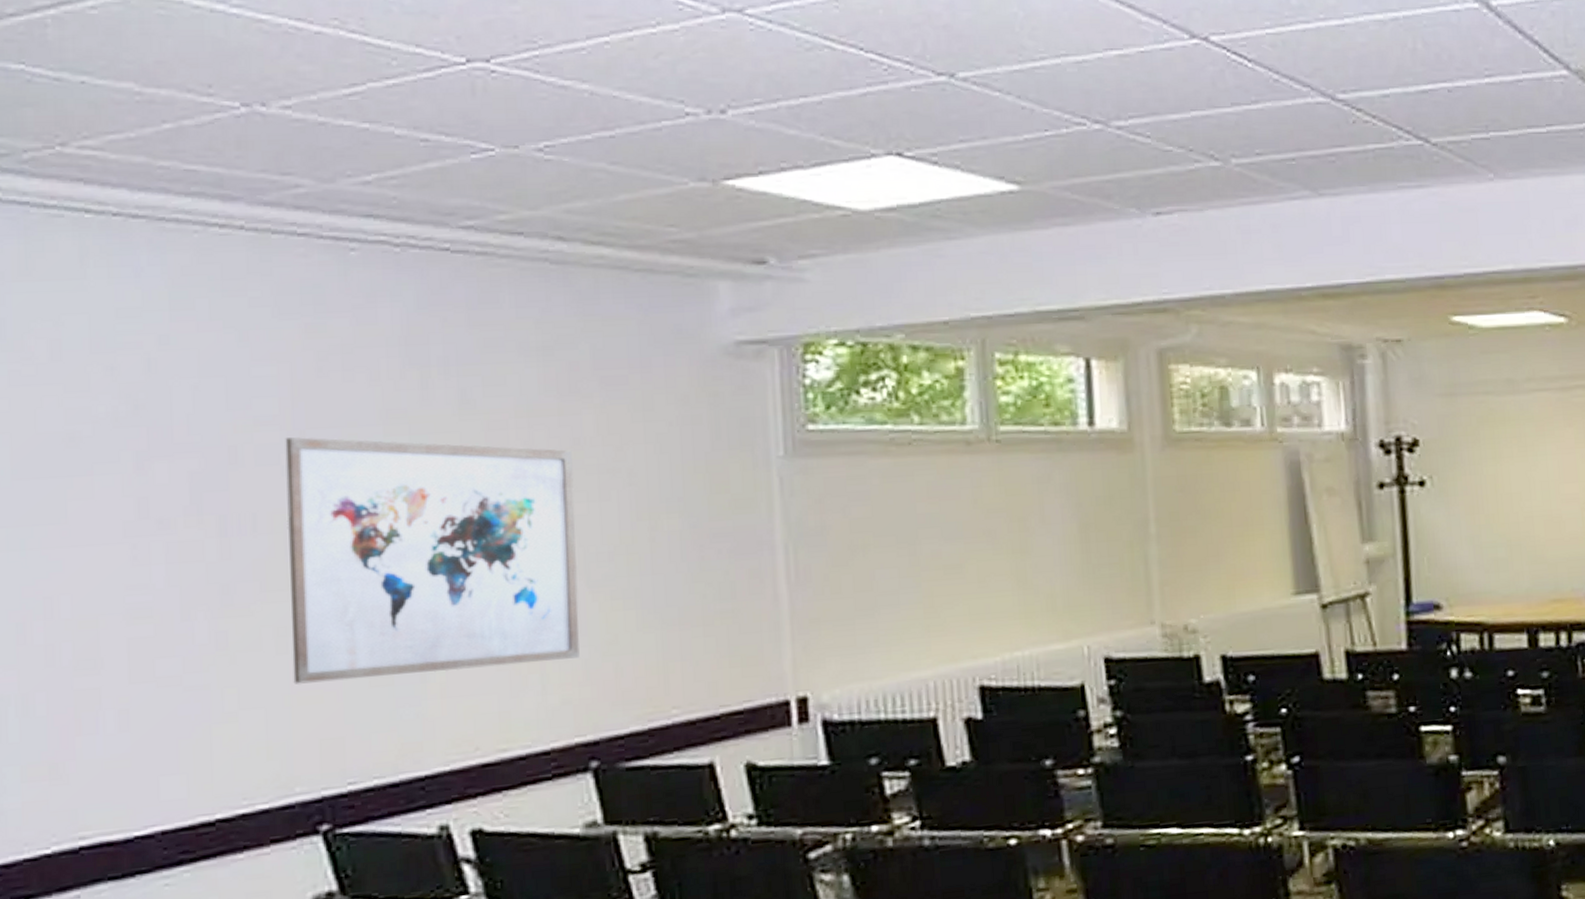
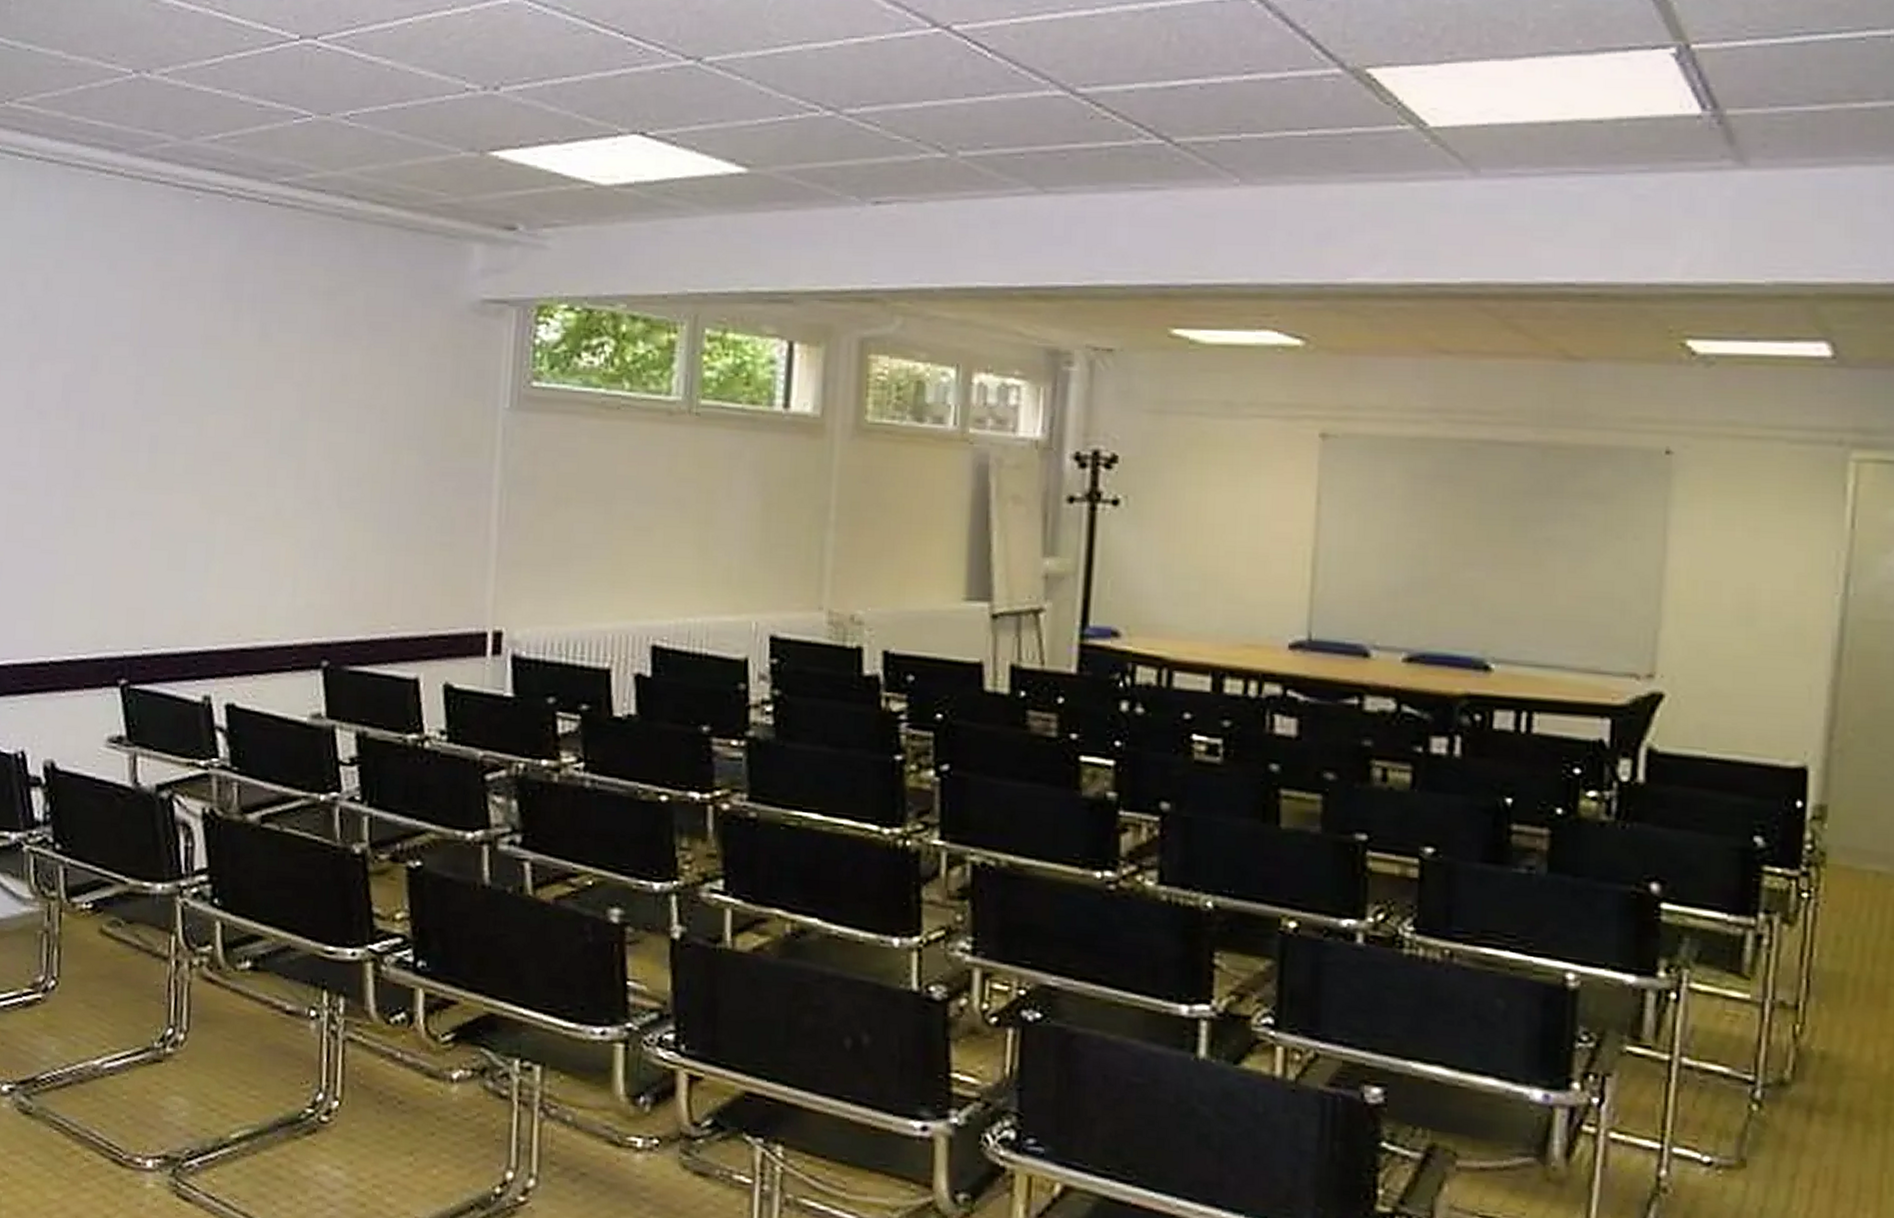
wall art: present [285,437,580,684] -> none [115,353,340,568]

